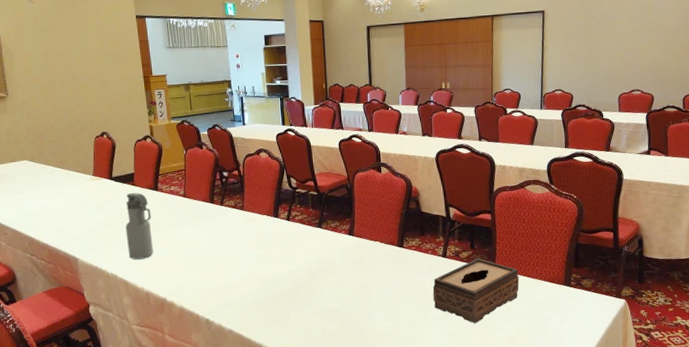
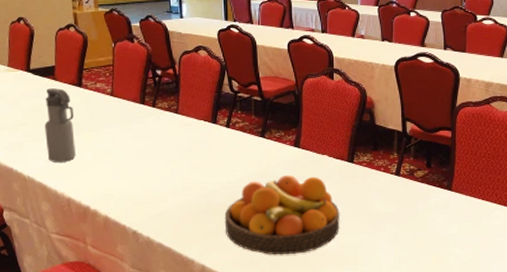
fruit bowl: none [288,261,394,337] -> present [224,174,340,255]
tissue box: present [432,258,520,324] -> none [383,178,477,248]

